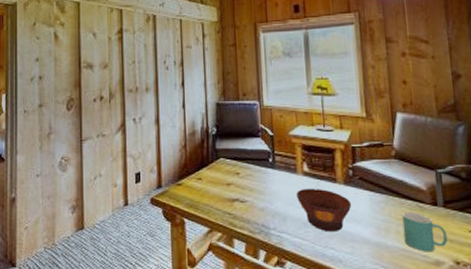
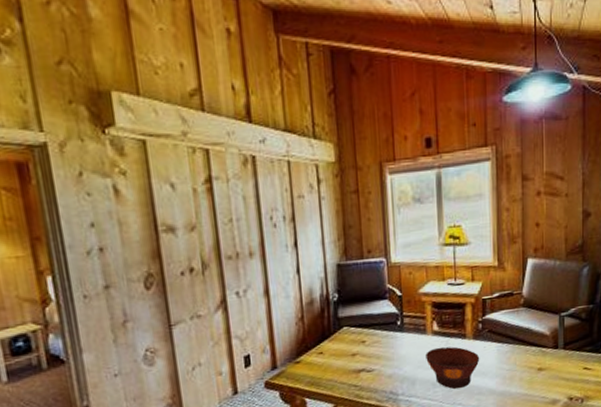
mug: present [402,212,448,252] -> none [526,357,565,394]

